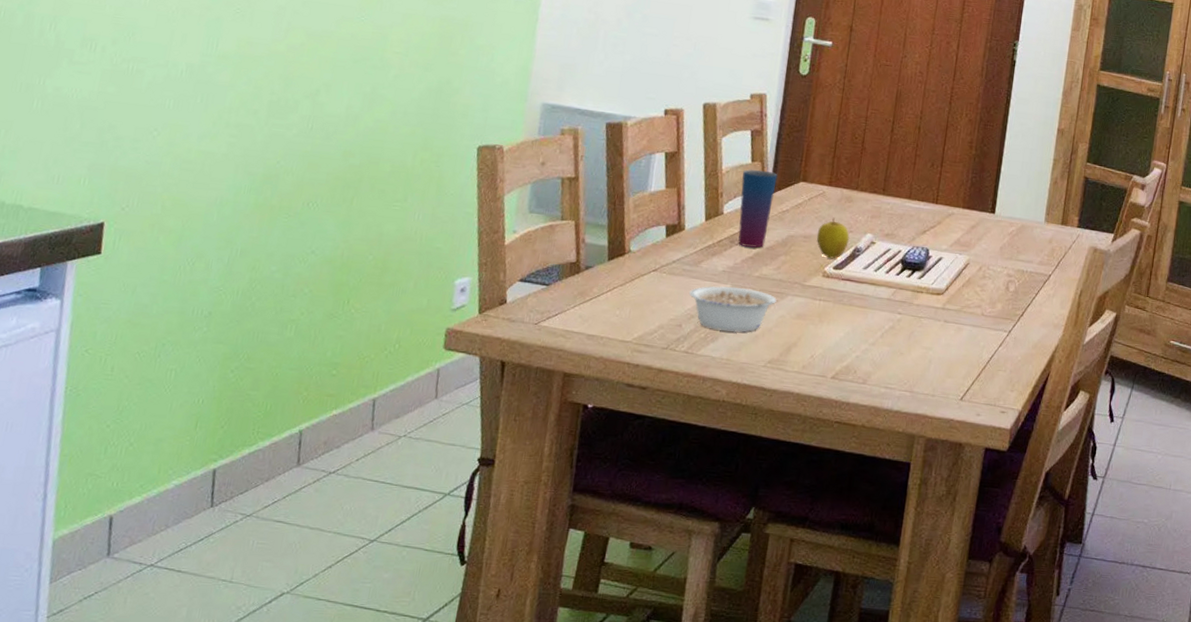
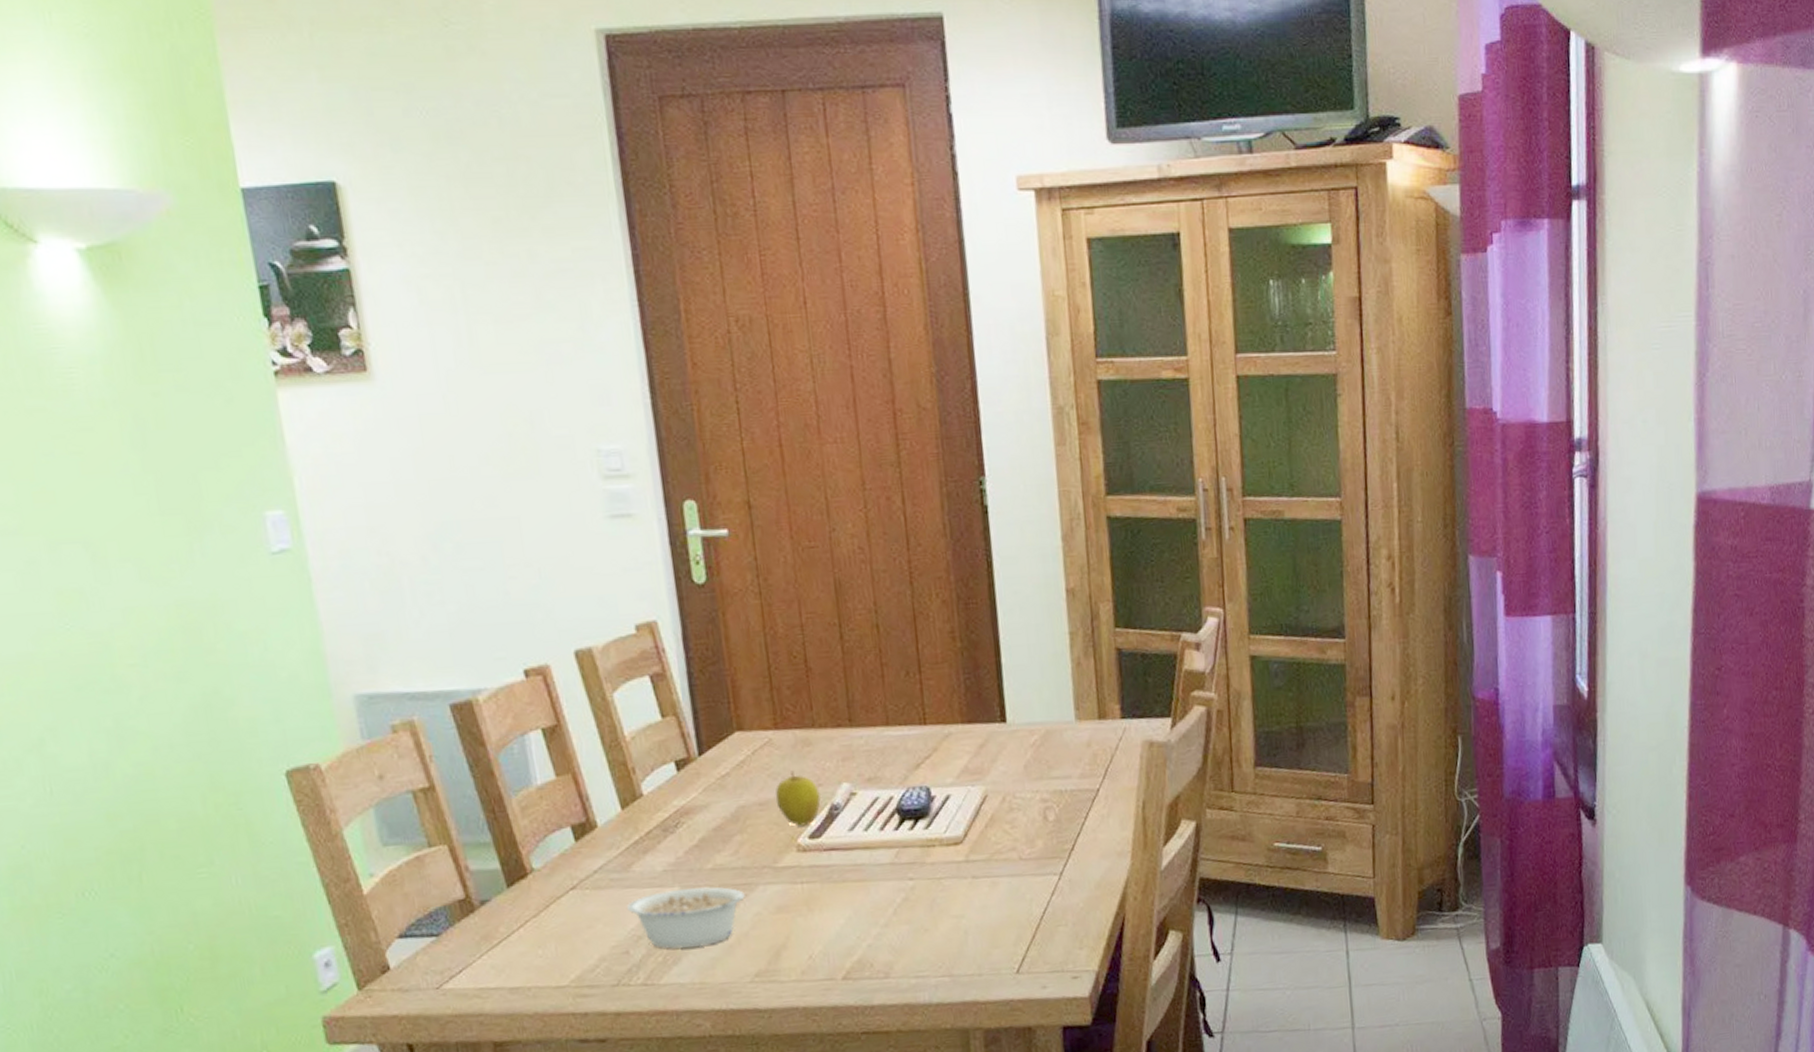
cup: present [738,169,778,248] -> none [653,726,710,833]

